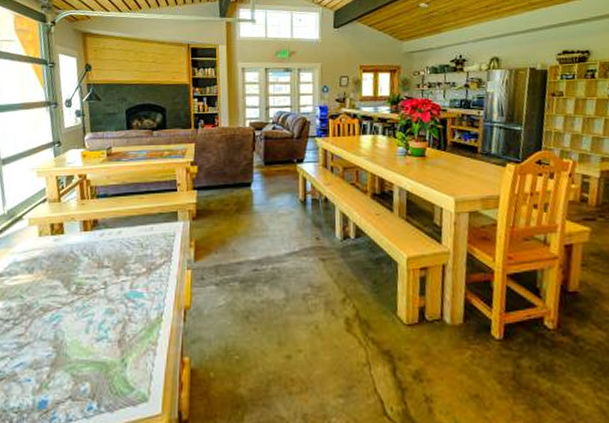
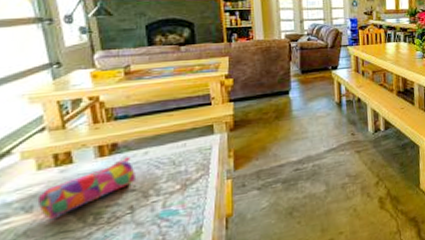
pencil case: none [37,234,110,282] -> present [37,157,135,219]

